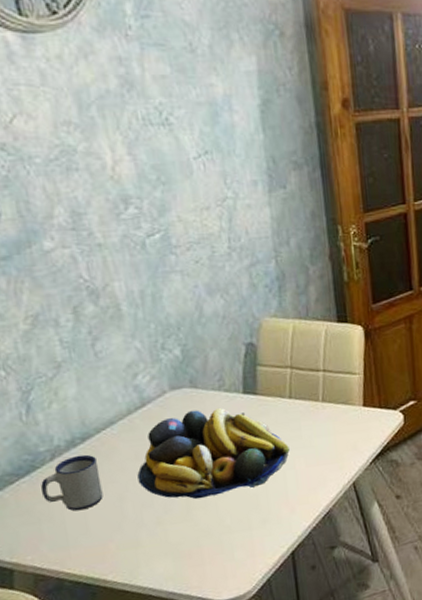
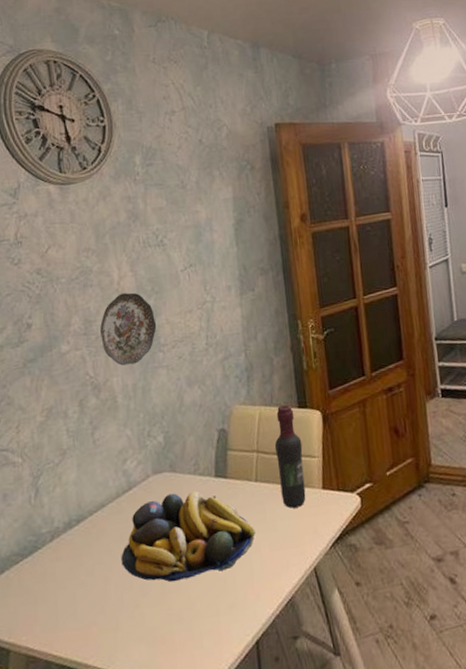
mug: present [41,454,103,511] -> none [40,536,91,592]
decorative plate: none [92,181,166,268] -> present [100,292,157,366]
wine bottle: none [310,318,346,425] -> present [274,404,306,508]

